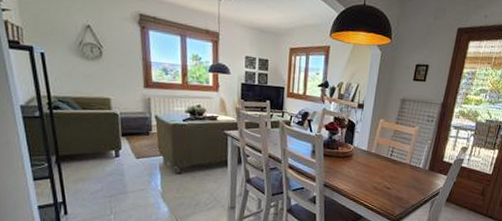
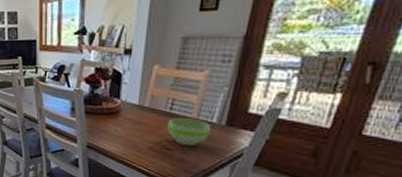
bowl: none [388,163,418,186] -> present [167,118,210,147]

